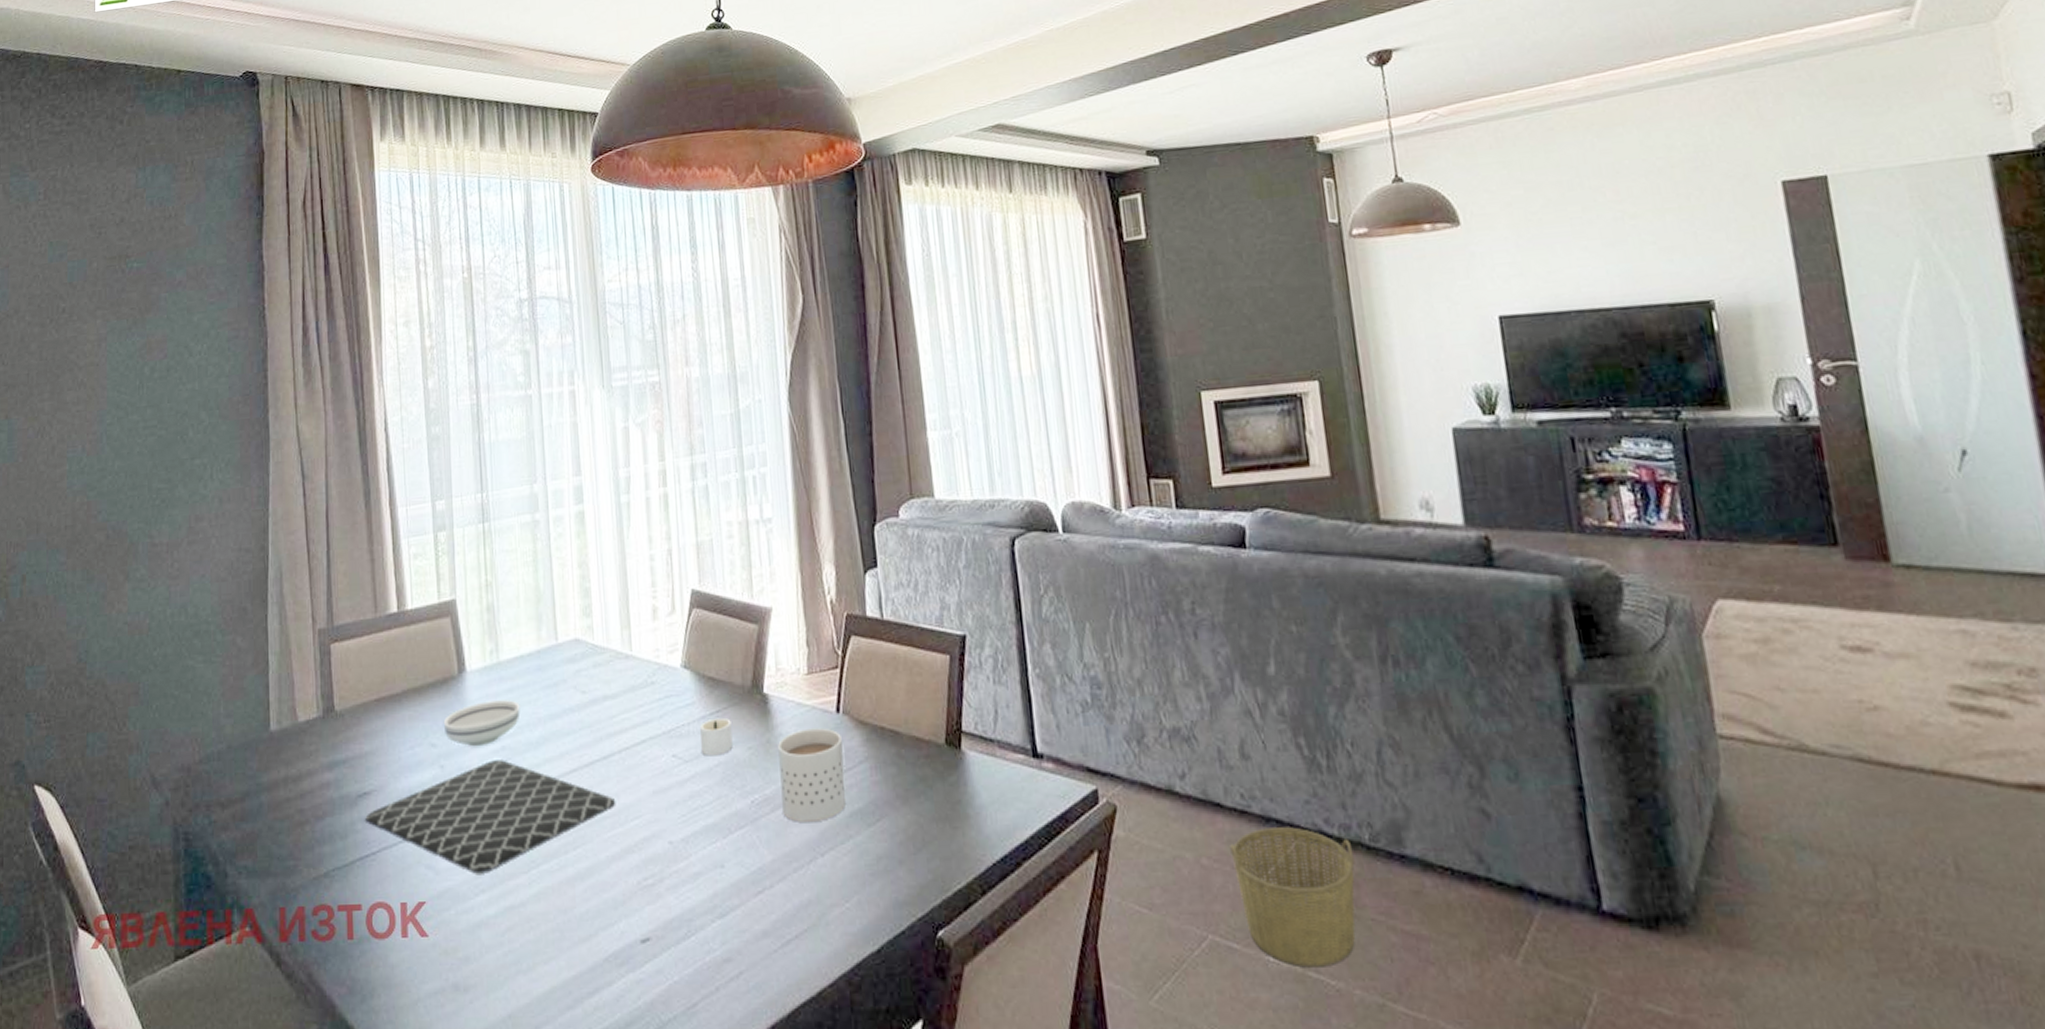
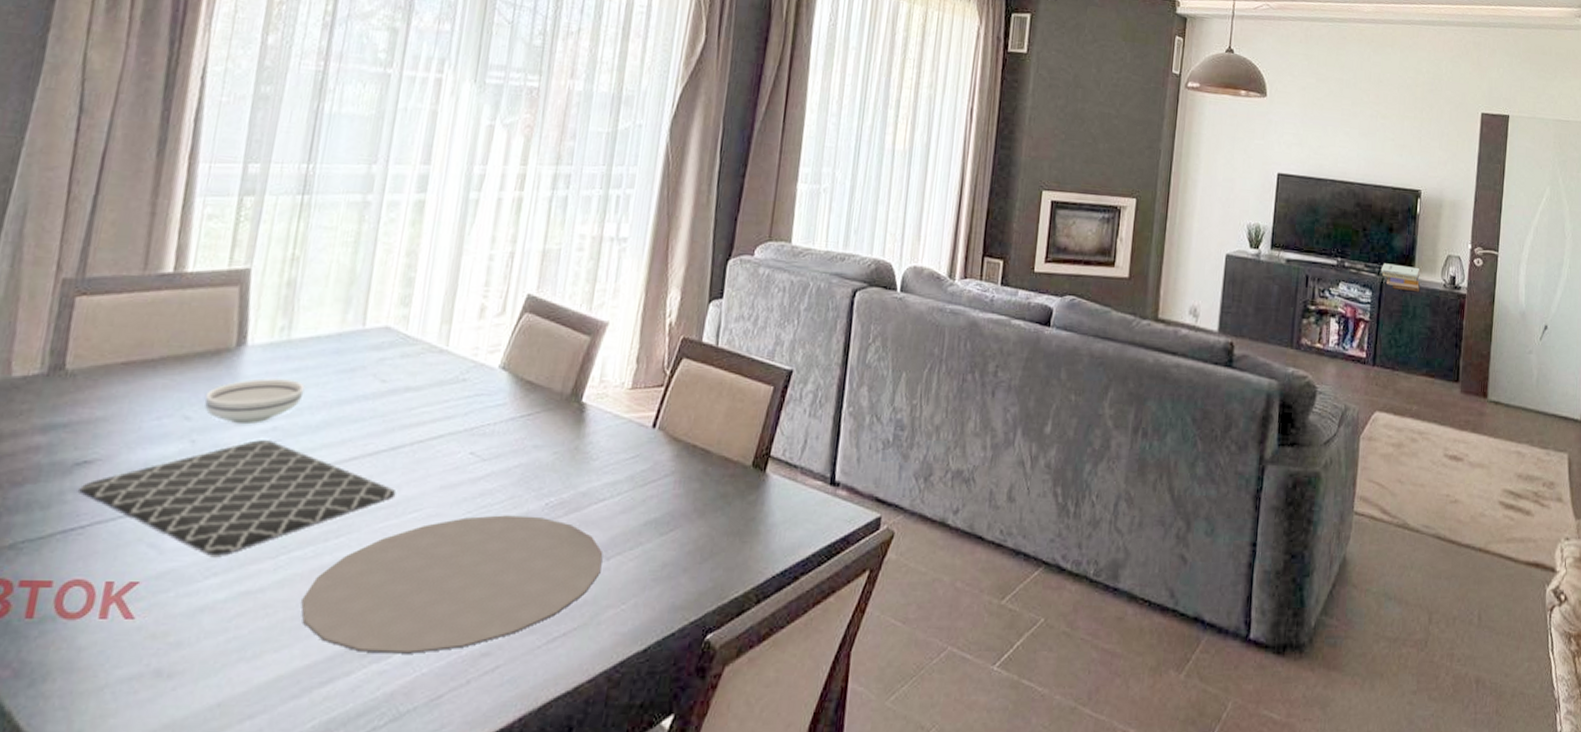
placemat: none [557,815,818,963] -> present [301,515,603,654]
candle: present [700,717,733,757] -> none [503,420,542,458]
mug: present [778,728,846,823] -> none [576,439,652,528]
basket: present [1230,827,1356,968] -> none [981,560,1079,676]
books: none [1677,401,1746,436] -> present [1380,263,1420,292]

